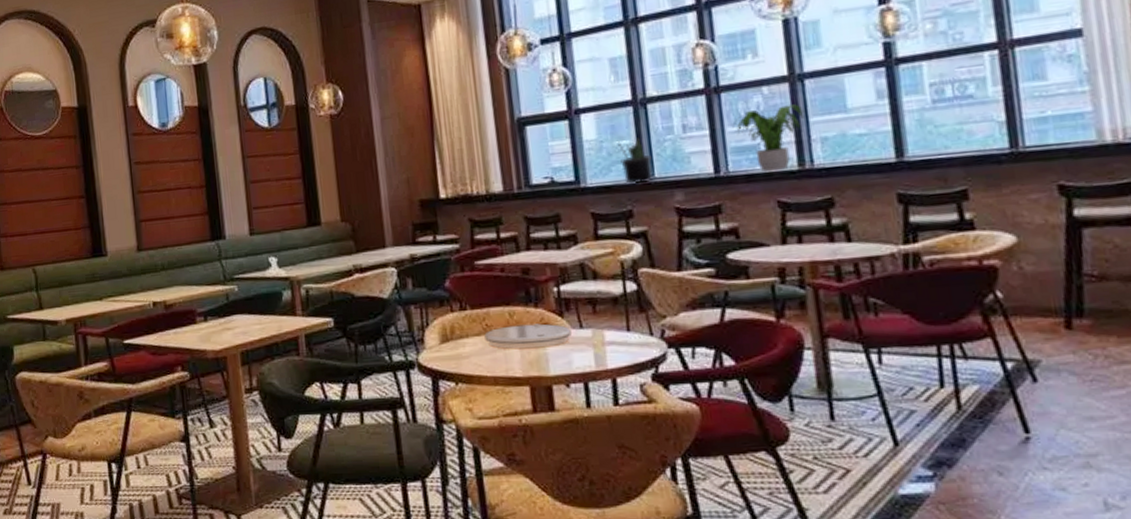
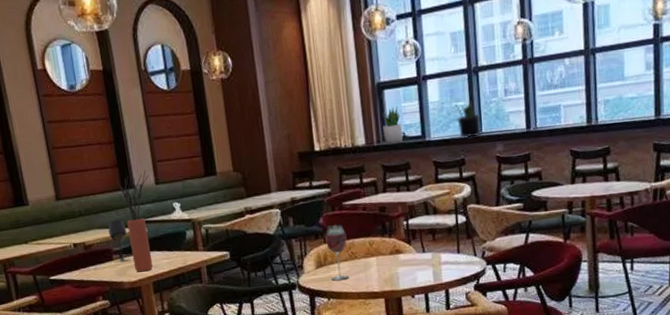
wineglass: none [193,276,217,328] -> present [108,220,131,264]
vase: none [205,218,243,339] -> present [116,170,154,273]
wineglass: none [452,289,483,361] -> present [325,224,349,281]
plate: present [484,323,572,350] -> none [350,250,417,271]
planter: none [523,146,551,193] -> present [381,106,403,145]
potted plant: present [732,104,806,172] -> none [541,73,595,128]

